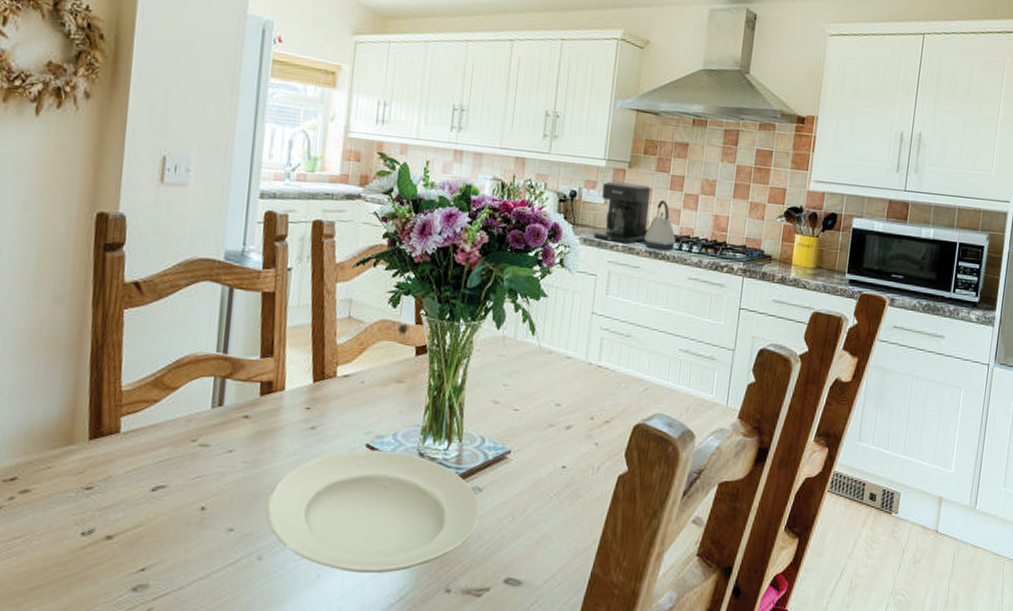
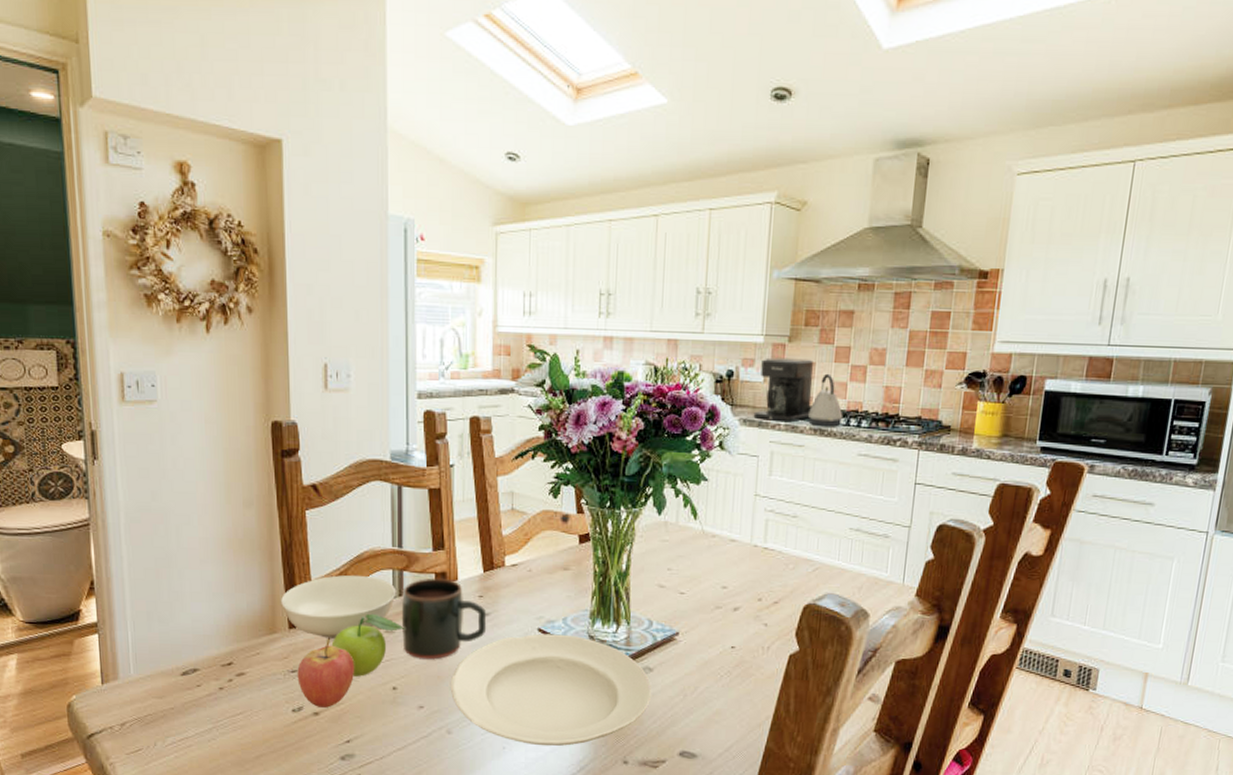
bowl: none [83,381,217,452] -> present [281,574,397,639]
fruit: none [92,450,161,530] -> present [297,637,355,708]
fruit: none [136,424,222,495] -> present [331,613,405,677]
mug: none [217,387,313,477] -> present [401,578,487,660]

